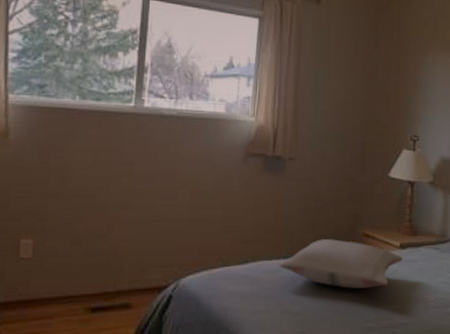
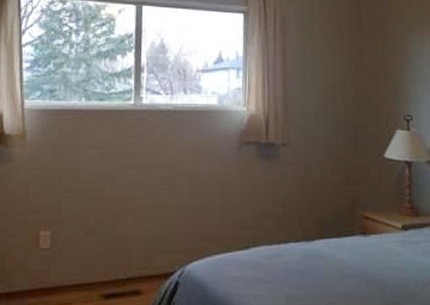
pillow: present [280,239,403,289] -> none [281,222,406,272]

